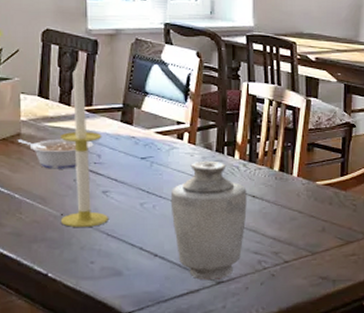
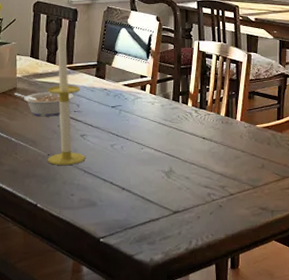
vase: present [170,160,247,281] -> none [135,108,198,211]

